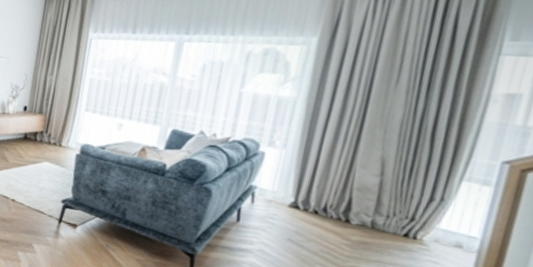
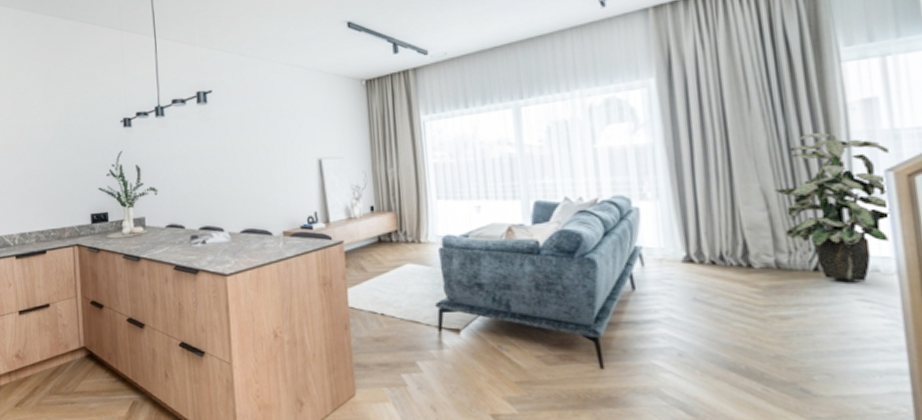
indoor plant: none [389,116,513,253] -> present [775,133,891,281]

